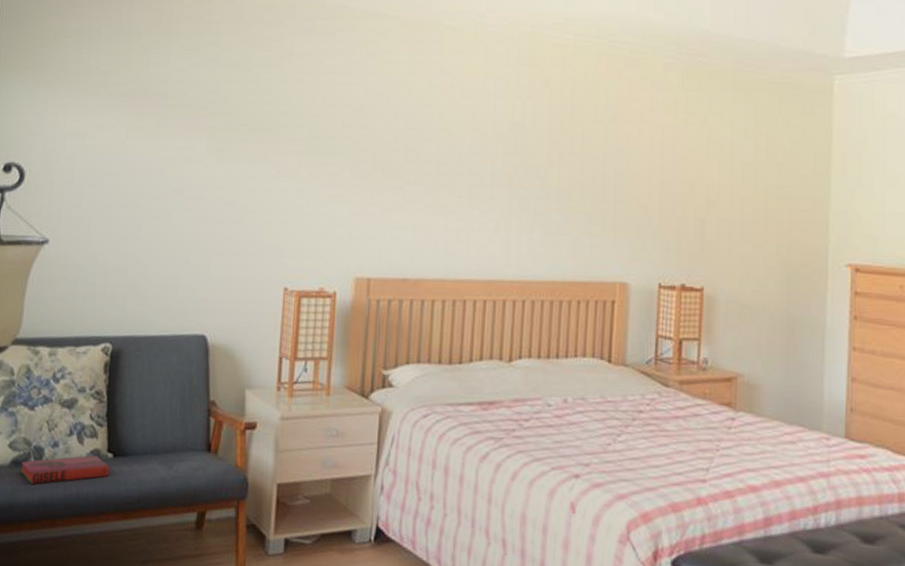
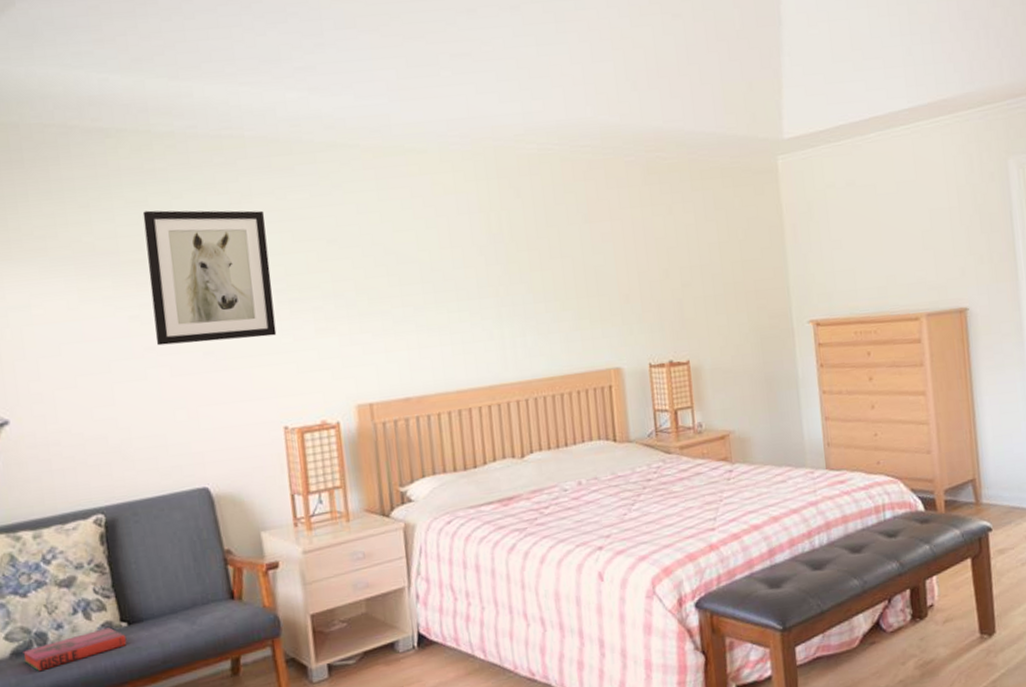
wall art: none [184,59,301,195] -> present [142,210,277,346]

